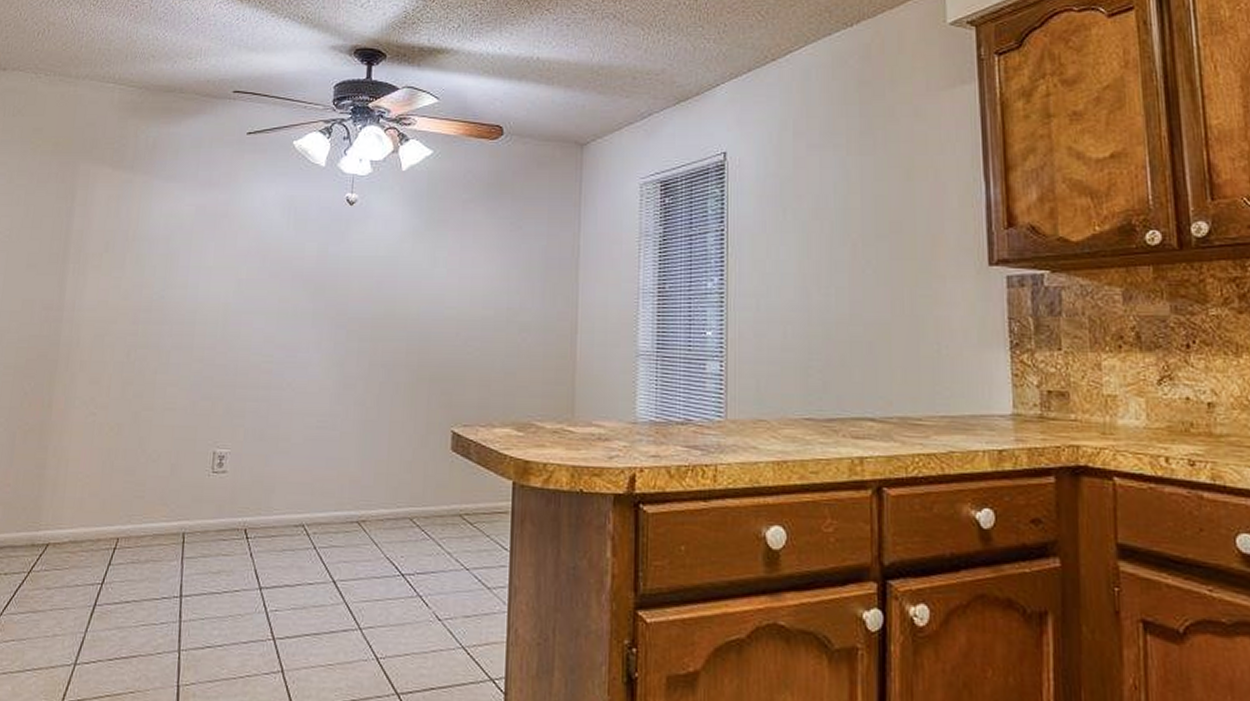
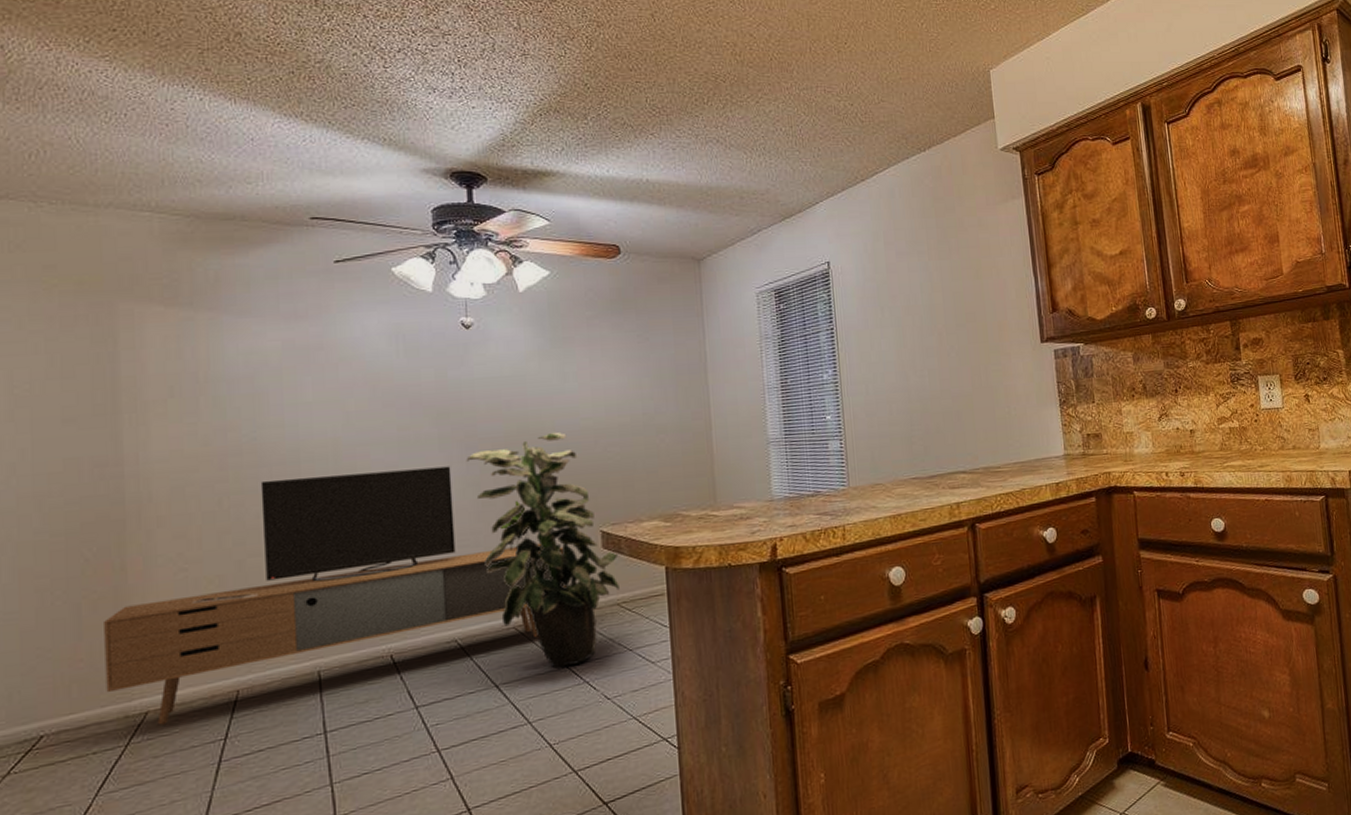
media console: none [22,338,413,559] -> present [104,466,567,726]
indoor plant: none [334,318,469,575] -> present [466,432,620,669]

